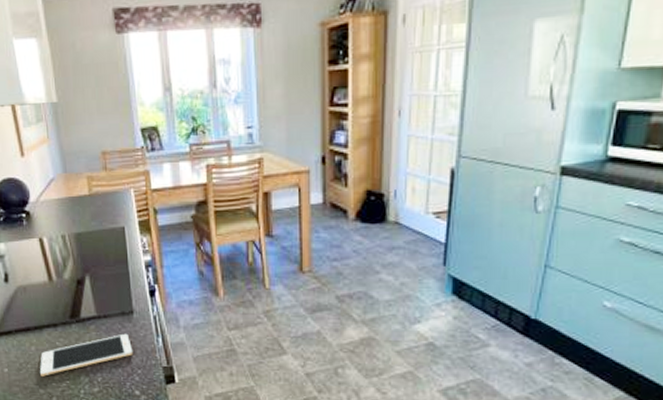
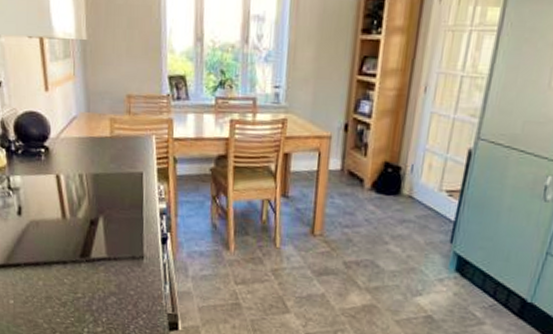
cell phone: present [39,333,134,377] -> none [45,277,140,312]

